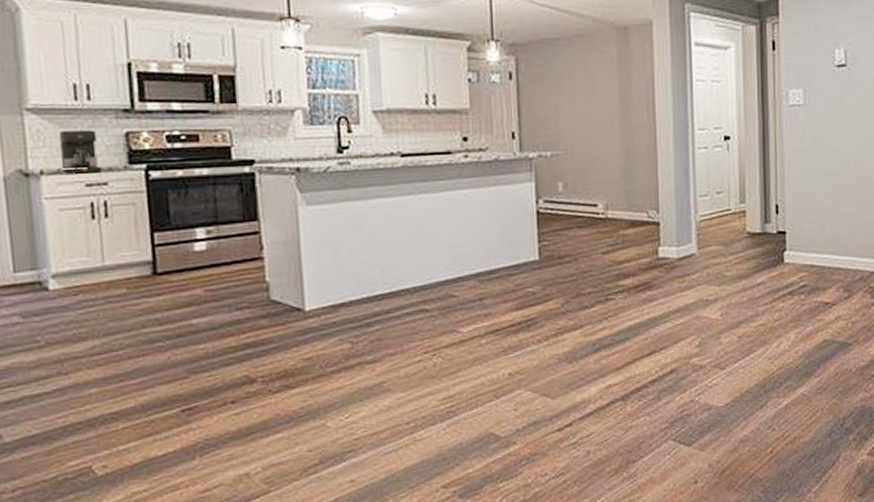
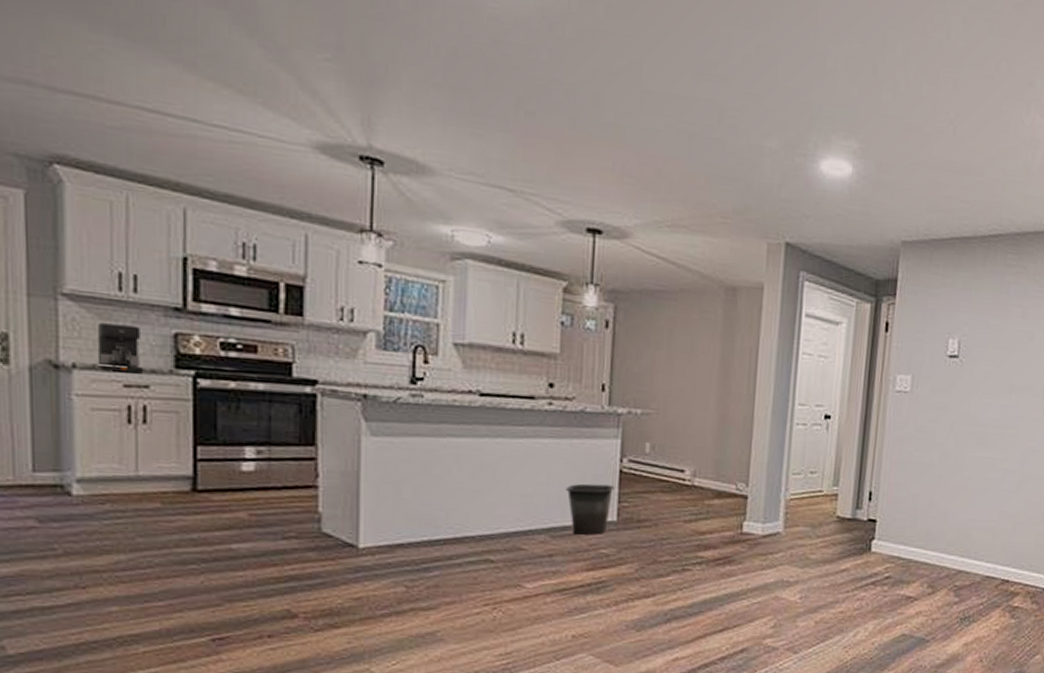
waste bin: none [489,226,534,277] -> present [566,483,615,535]

